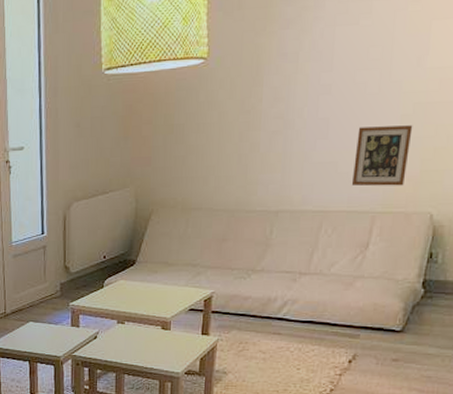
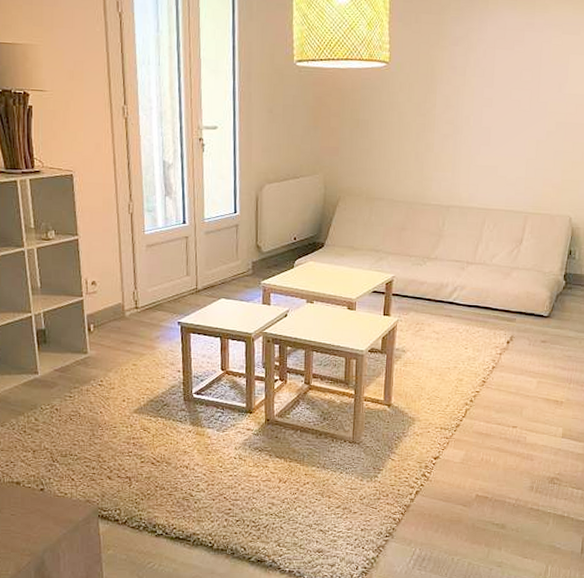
picture frame: present [351,125,413,186] -> none [508,138,556,192]

